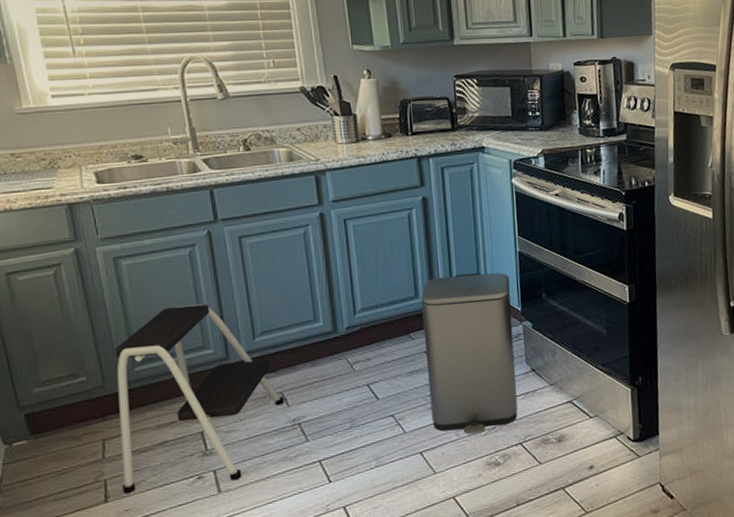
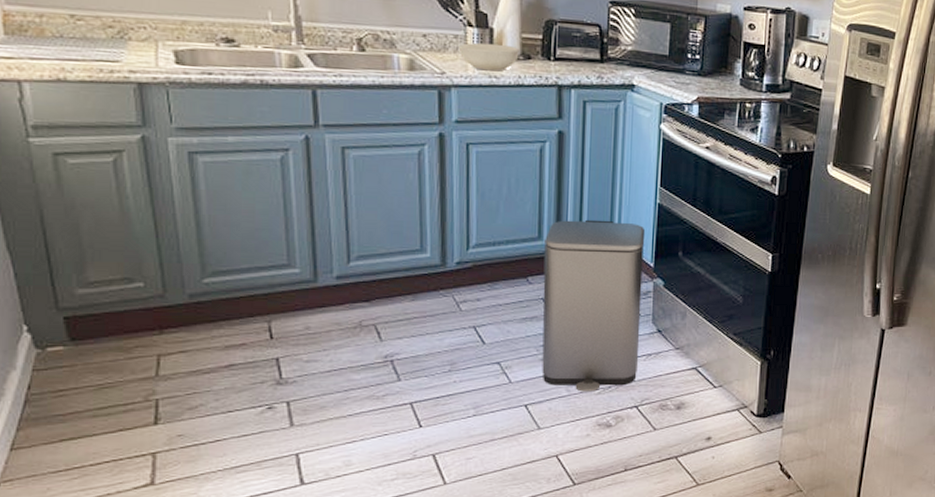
step stool: present [115,304,285,493] -> none [176,216,378,417]
bowl: none [328,127,381,153] -> present [458,43,519,72]

